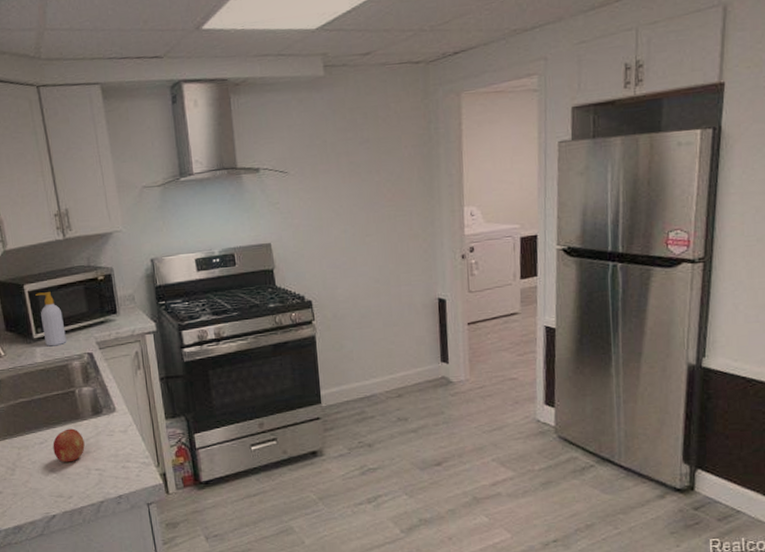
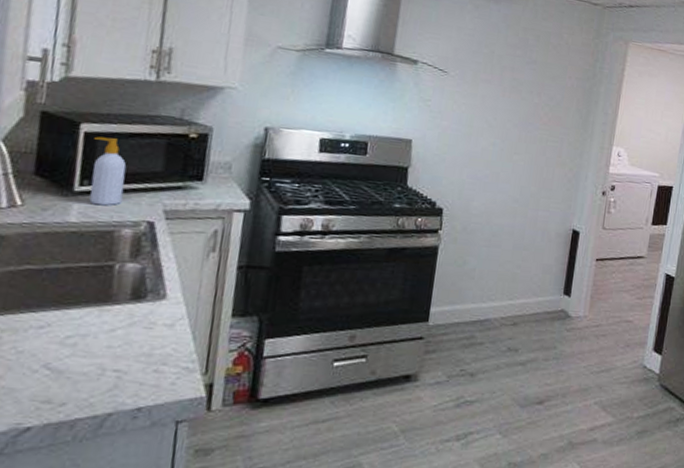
fruit: present [53,428,85,463] -> none [56,313,109,357]

